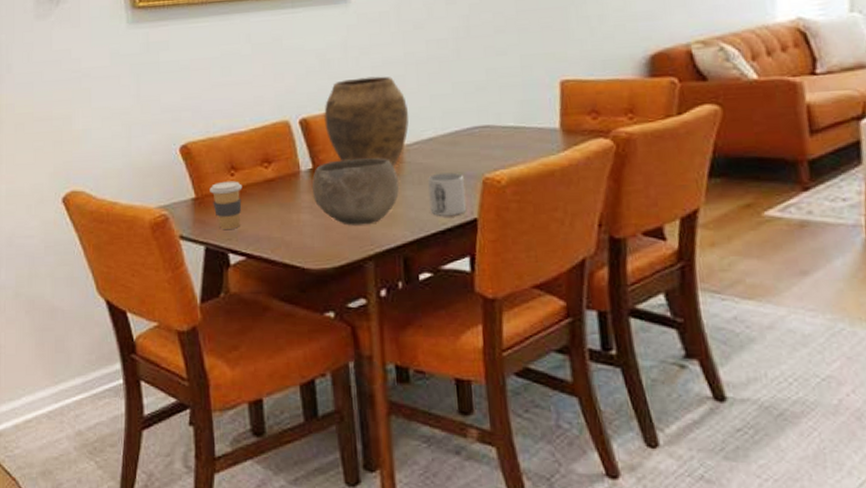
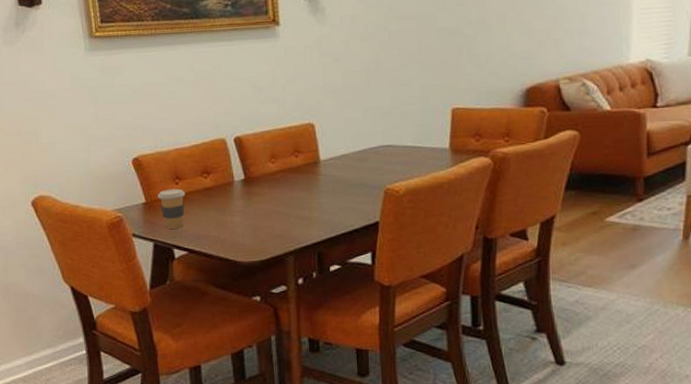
bowl: present [312,157,400,225] -> none [244,170,316,226]
vase: present [324,76,409,168] -> none [255,102,326,180]
mug: present [428,172,467,216] -> none [340,184,371,219]

